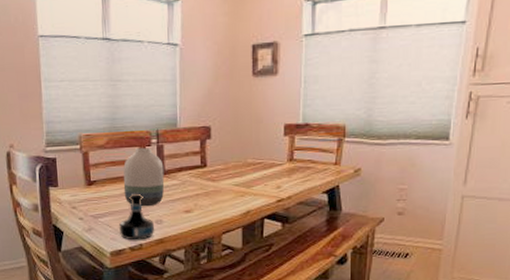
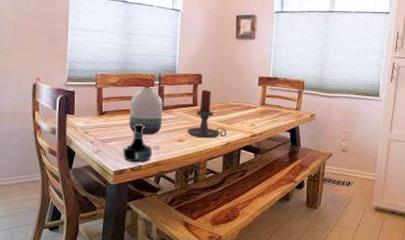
candle holder: none [195,146,246,207] -> present [187,90,227,138]

